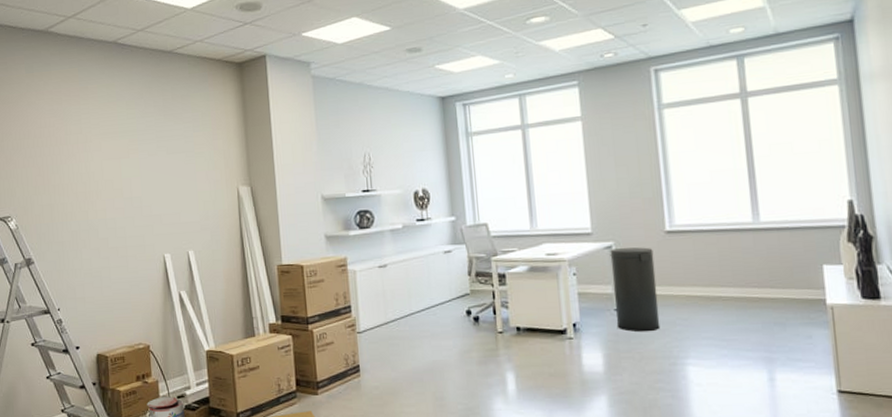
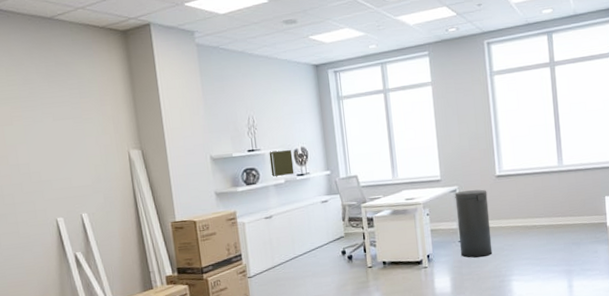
binder: none [385,192,414,222] -> present [269,150,295,177]

